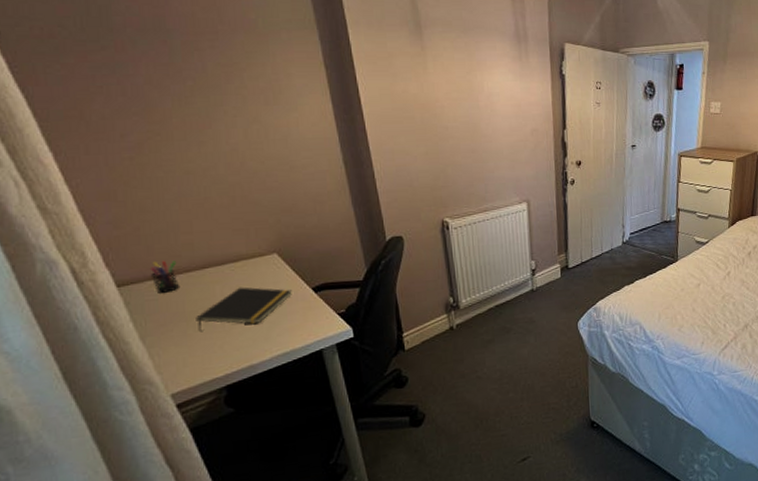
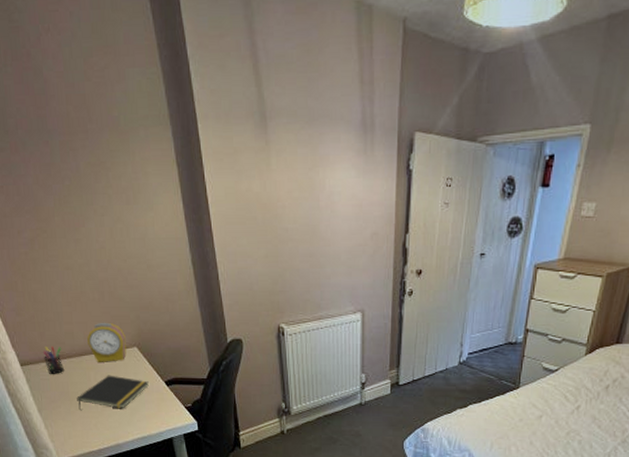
alarm clock: none [212,229,264,274] -> present [87,322,127,362]

